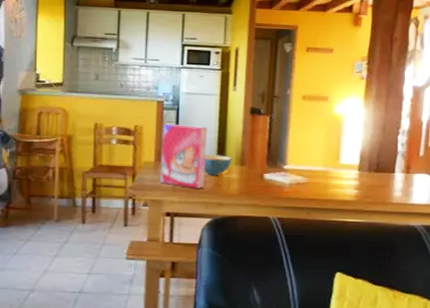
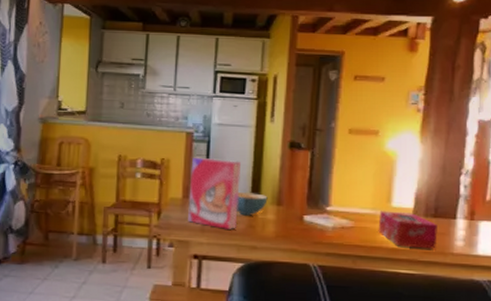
tissue box: none [329,167,379,200] -> present [378,210,437,249]

